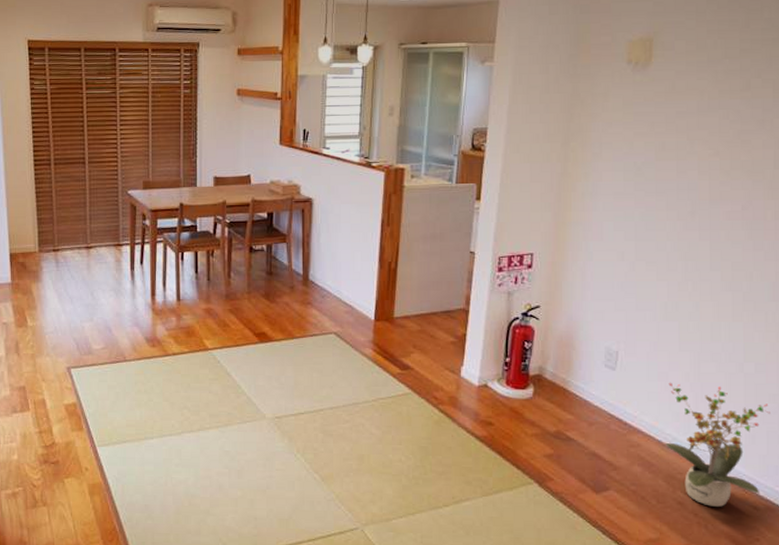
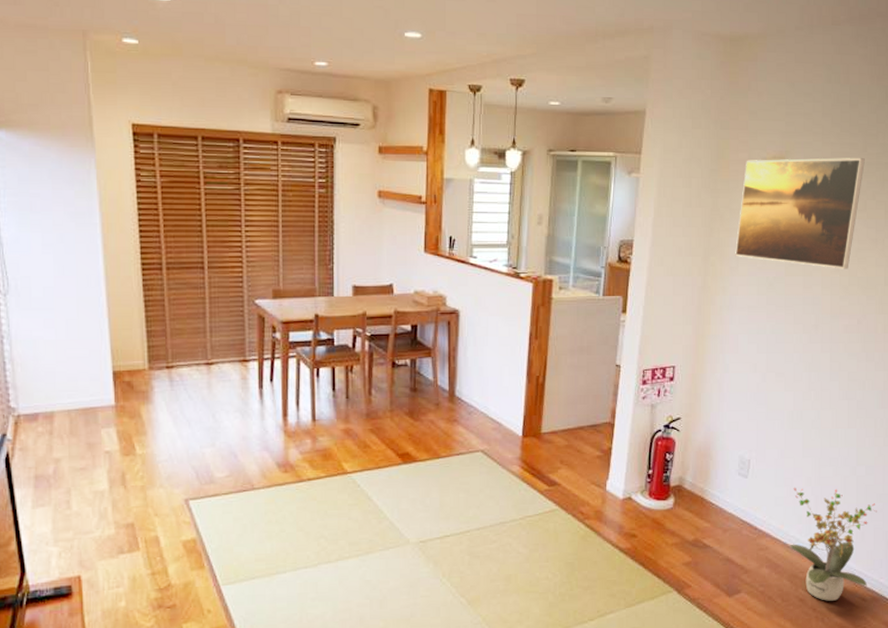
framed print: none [598,35,747,153] -> present [735,158,865,269]

